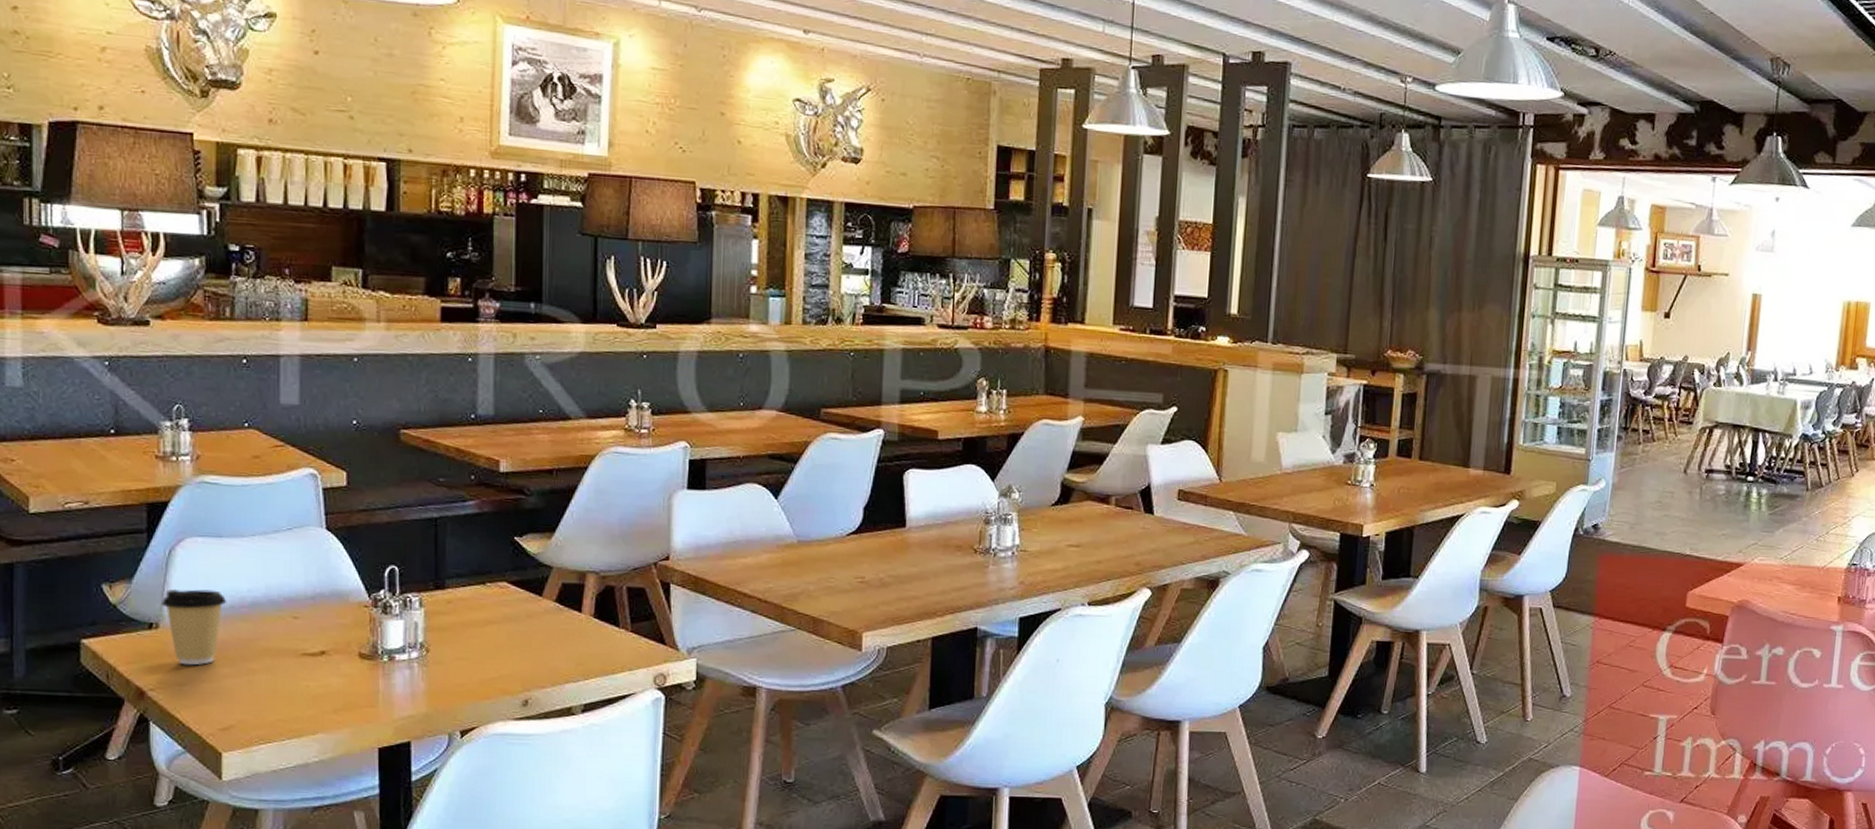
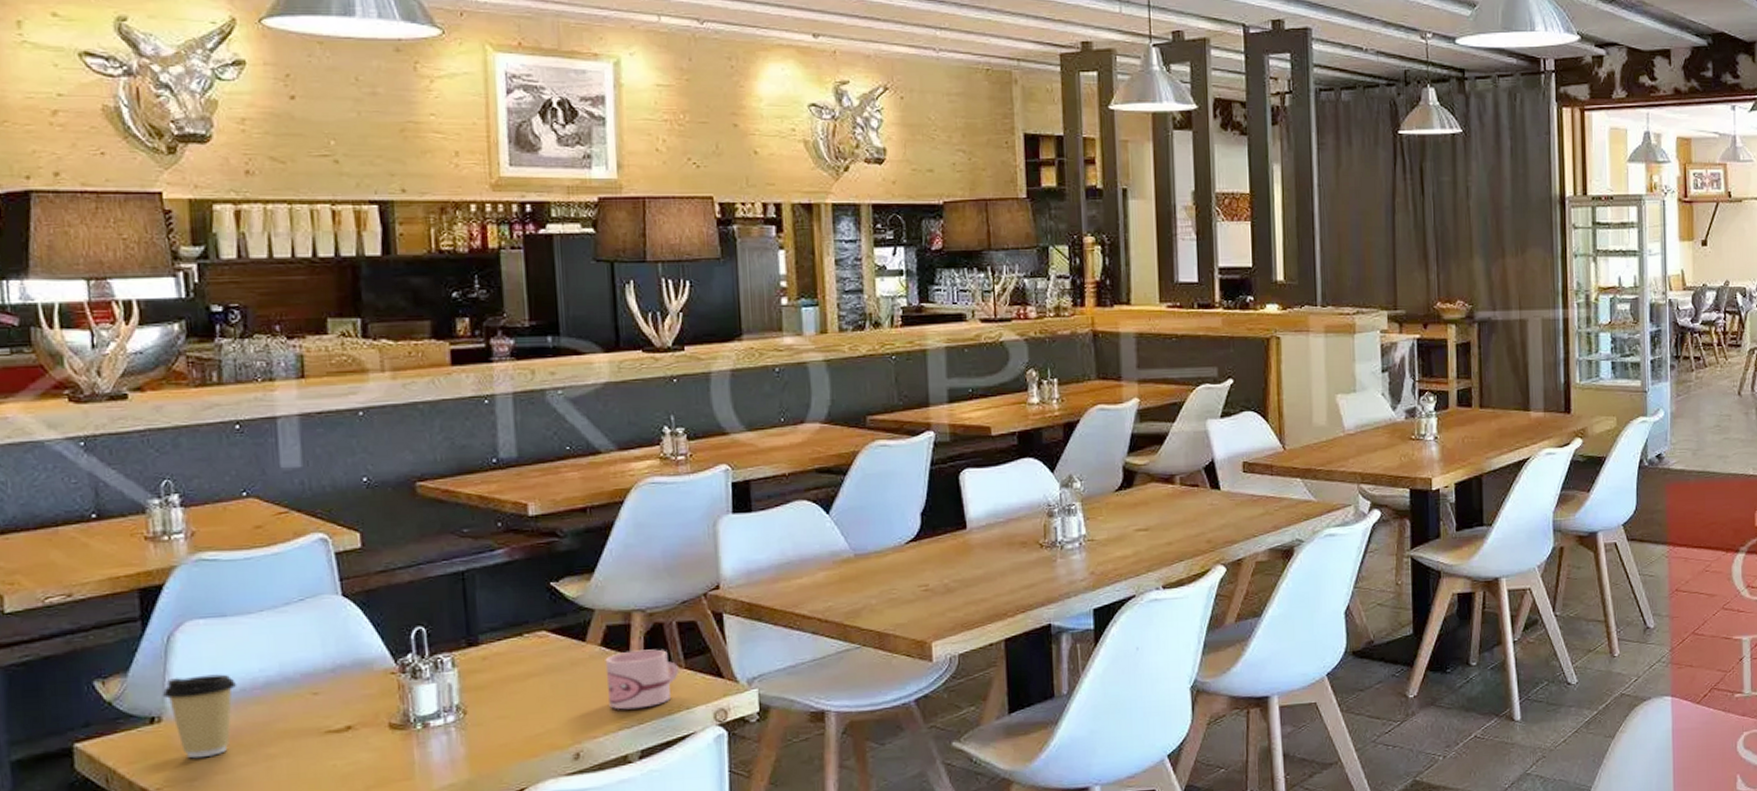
mug: none [558,609,626,665] -> present [605,649,680,710]

